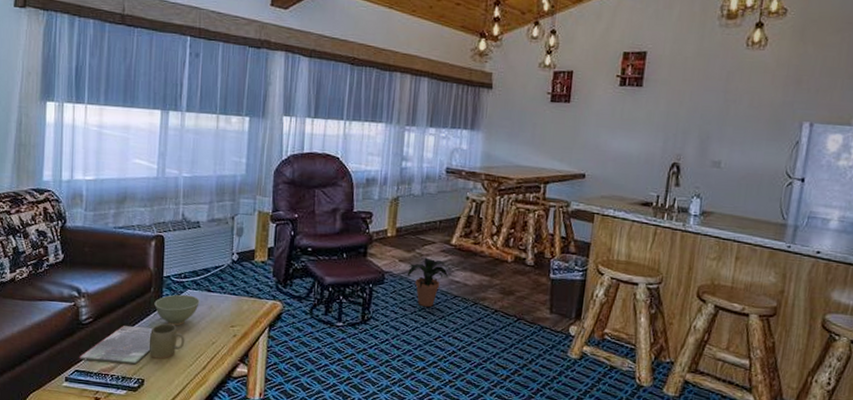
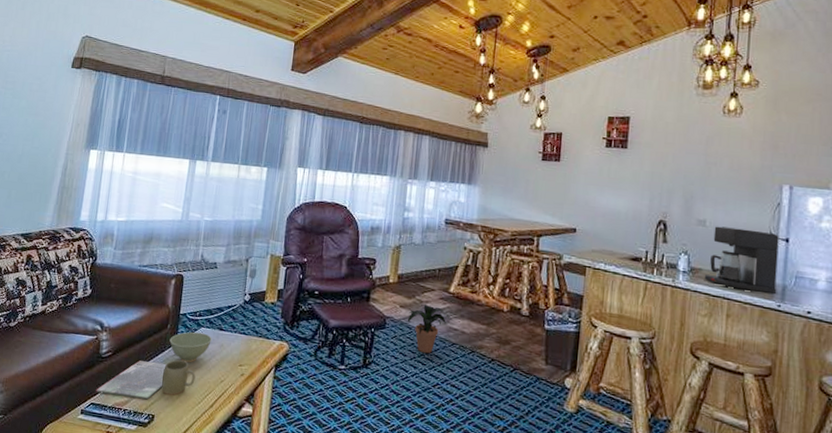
coffee maker: none [716,167,795,236] -> present [705,226,779,295]

